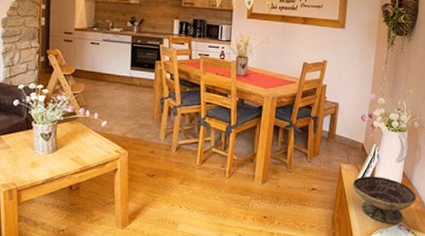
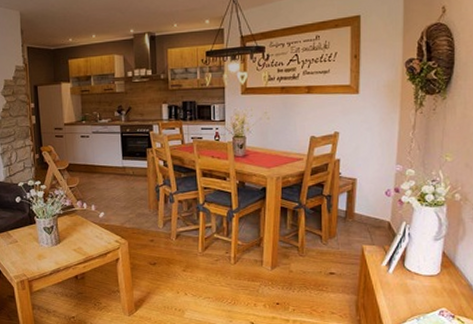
decorative bowl: present [352,176,416,223] -> none [379,258,461,309]

